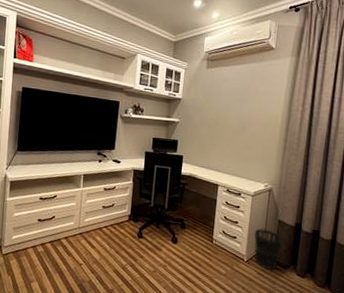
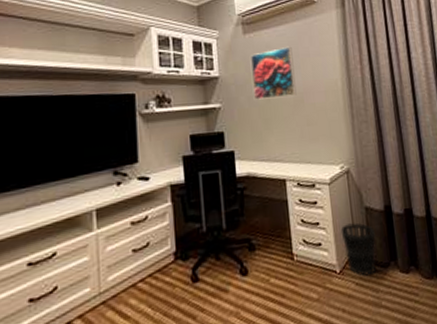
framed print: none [206,83,245,123] -> present [251,46,297,100]

